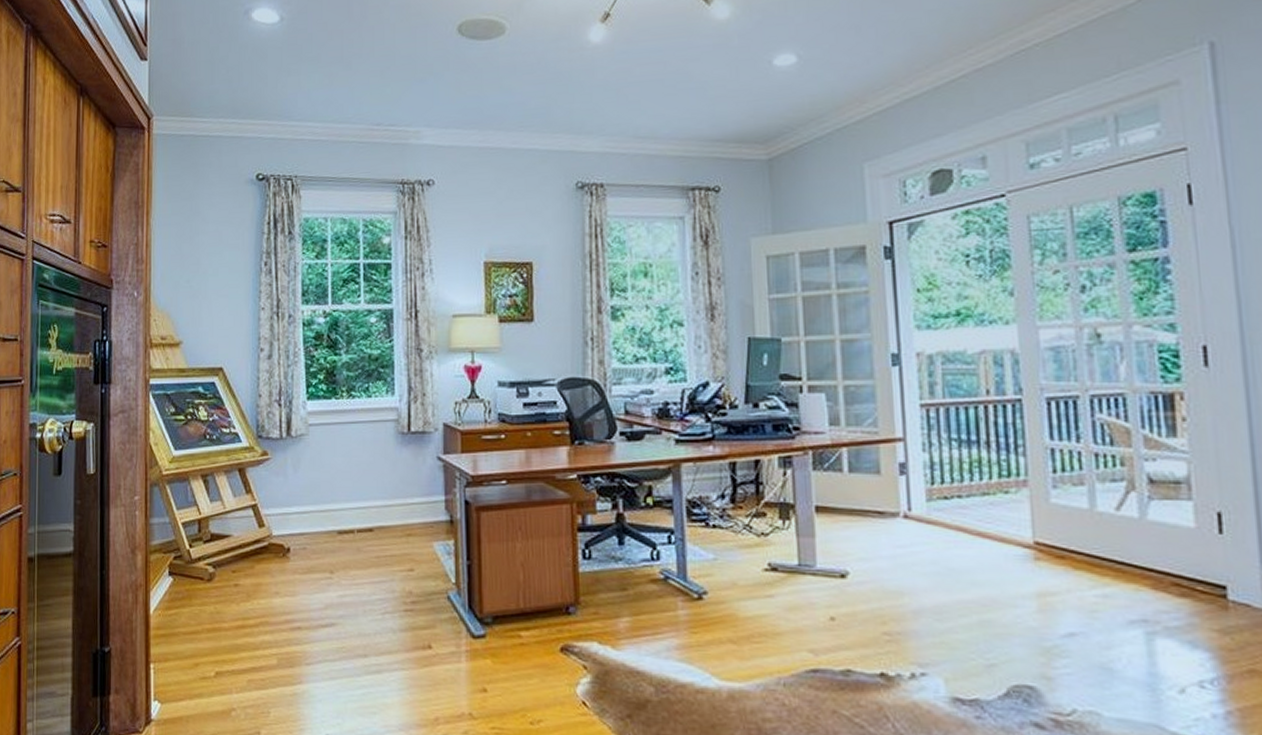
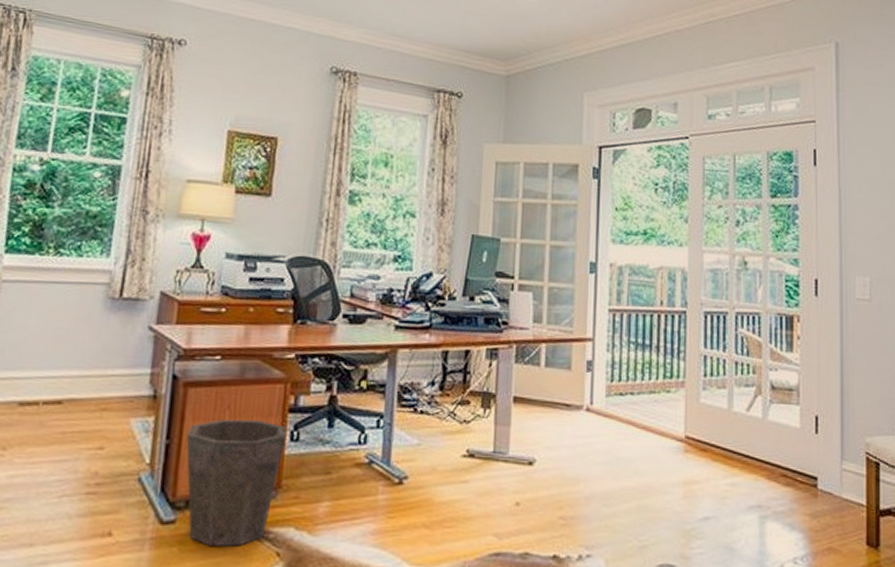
waste bin: none [485,539,579,659] -> present [186,419,287,547]

